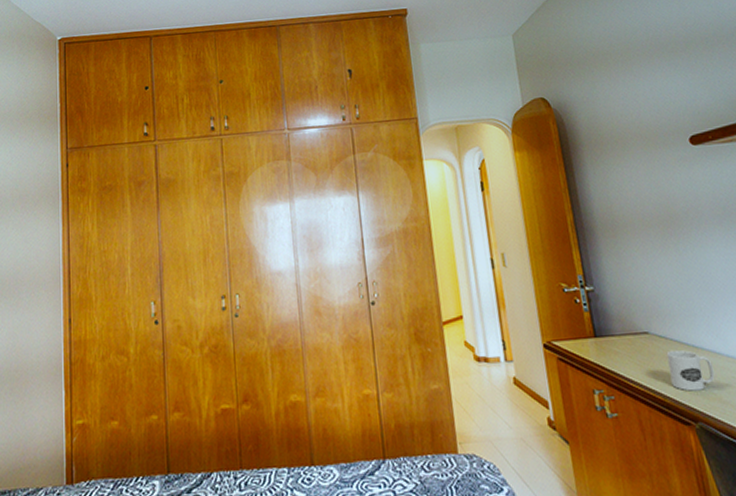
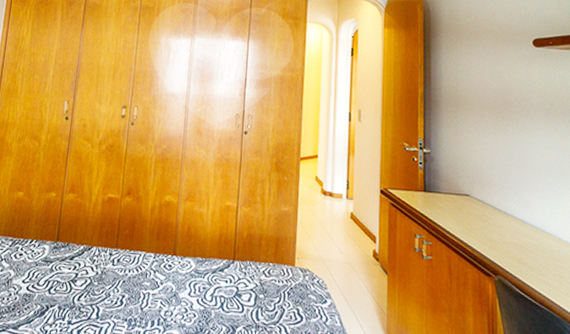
mug: present [666,349,715,392] -> none [481,213,519,250]

